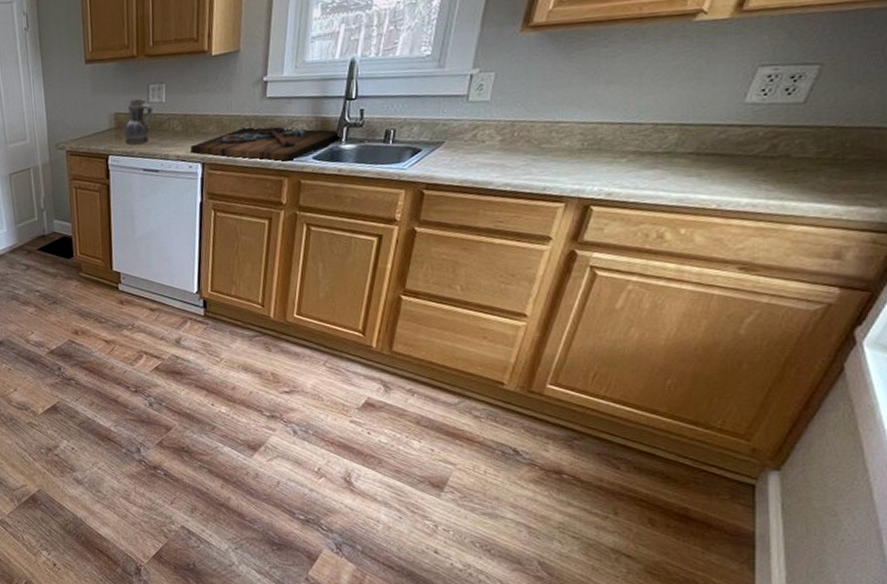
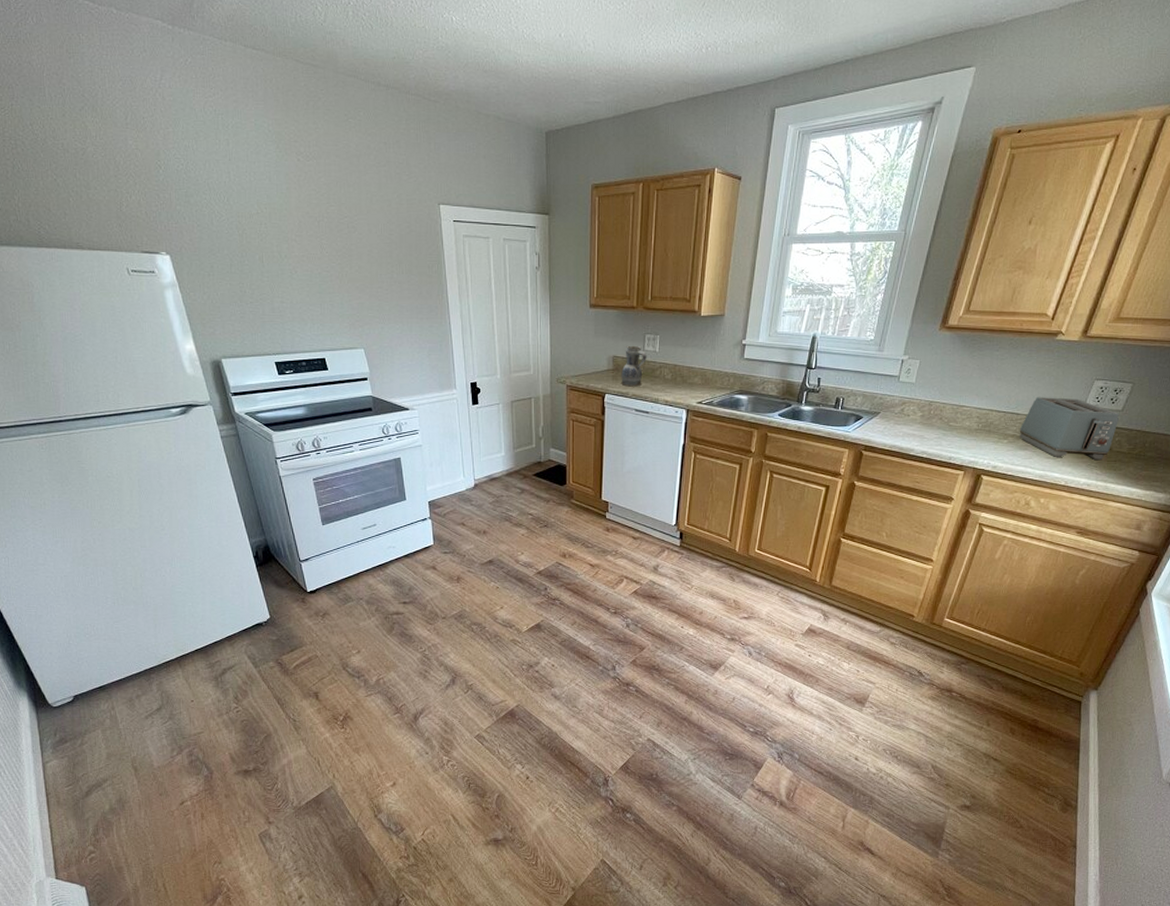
cutting board: present [190,126,342,163] -> none [678,382,803,416]
toaster: none [643,94,801,174] -> present [1019,397,1120,461]

